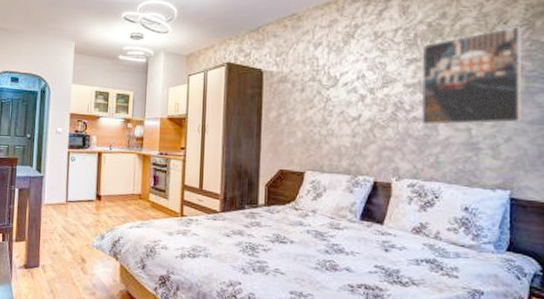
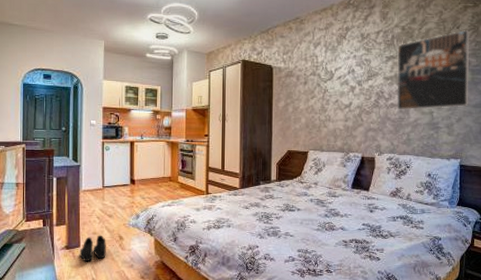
boots: none [38,255,67,285] -> present [79,235,106,262]

